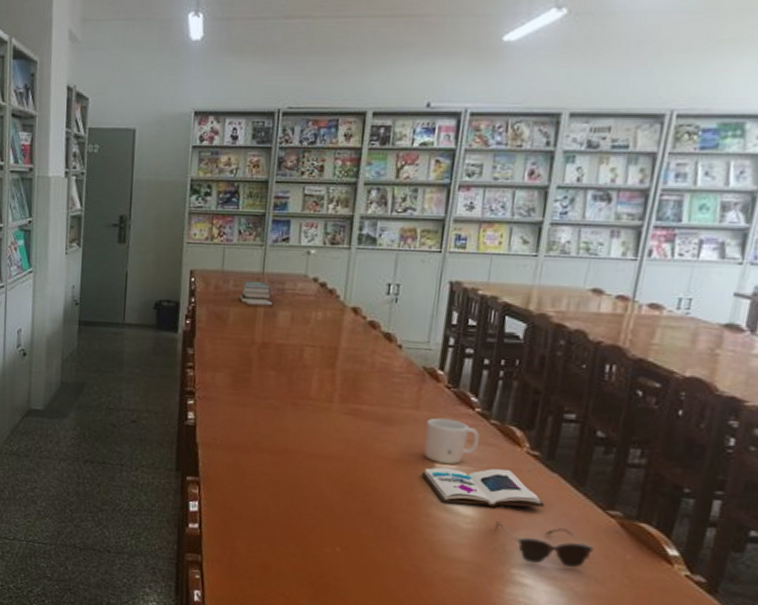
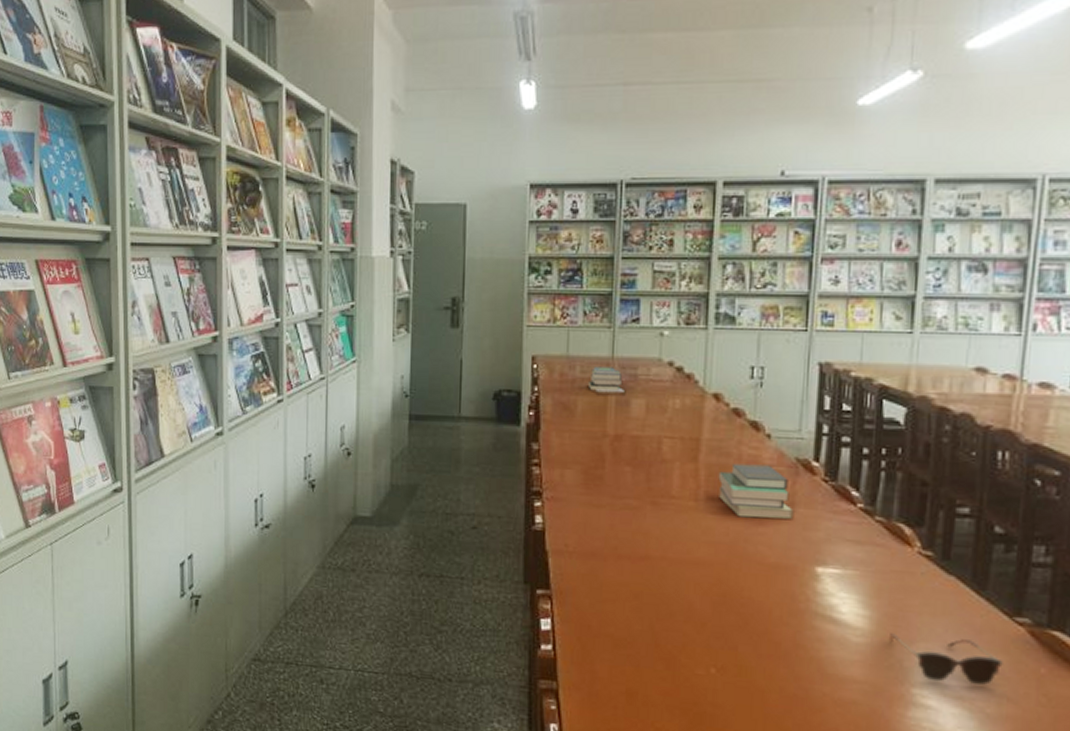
books: none [352,370,419,420] -> present [718,463,794,519]
book: present [421,467,545,508] -> none [801,572,943,618]
mug: present [423,417,480,465] -> none [803,515,865,569]

